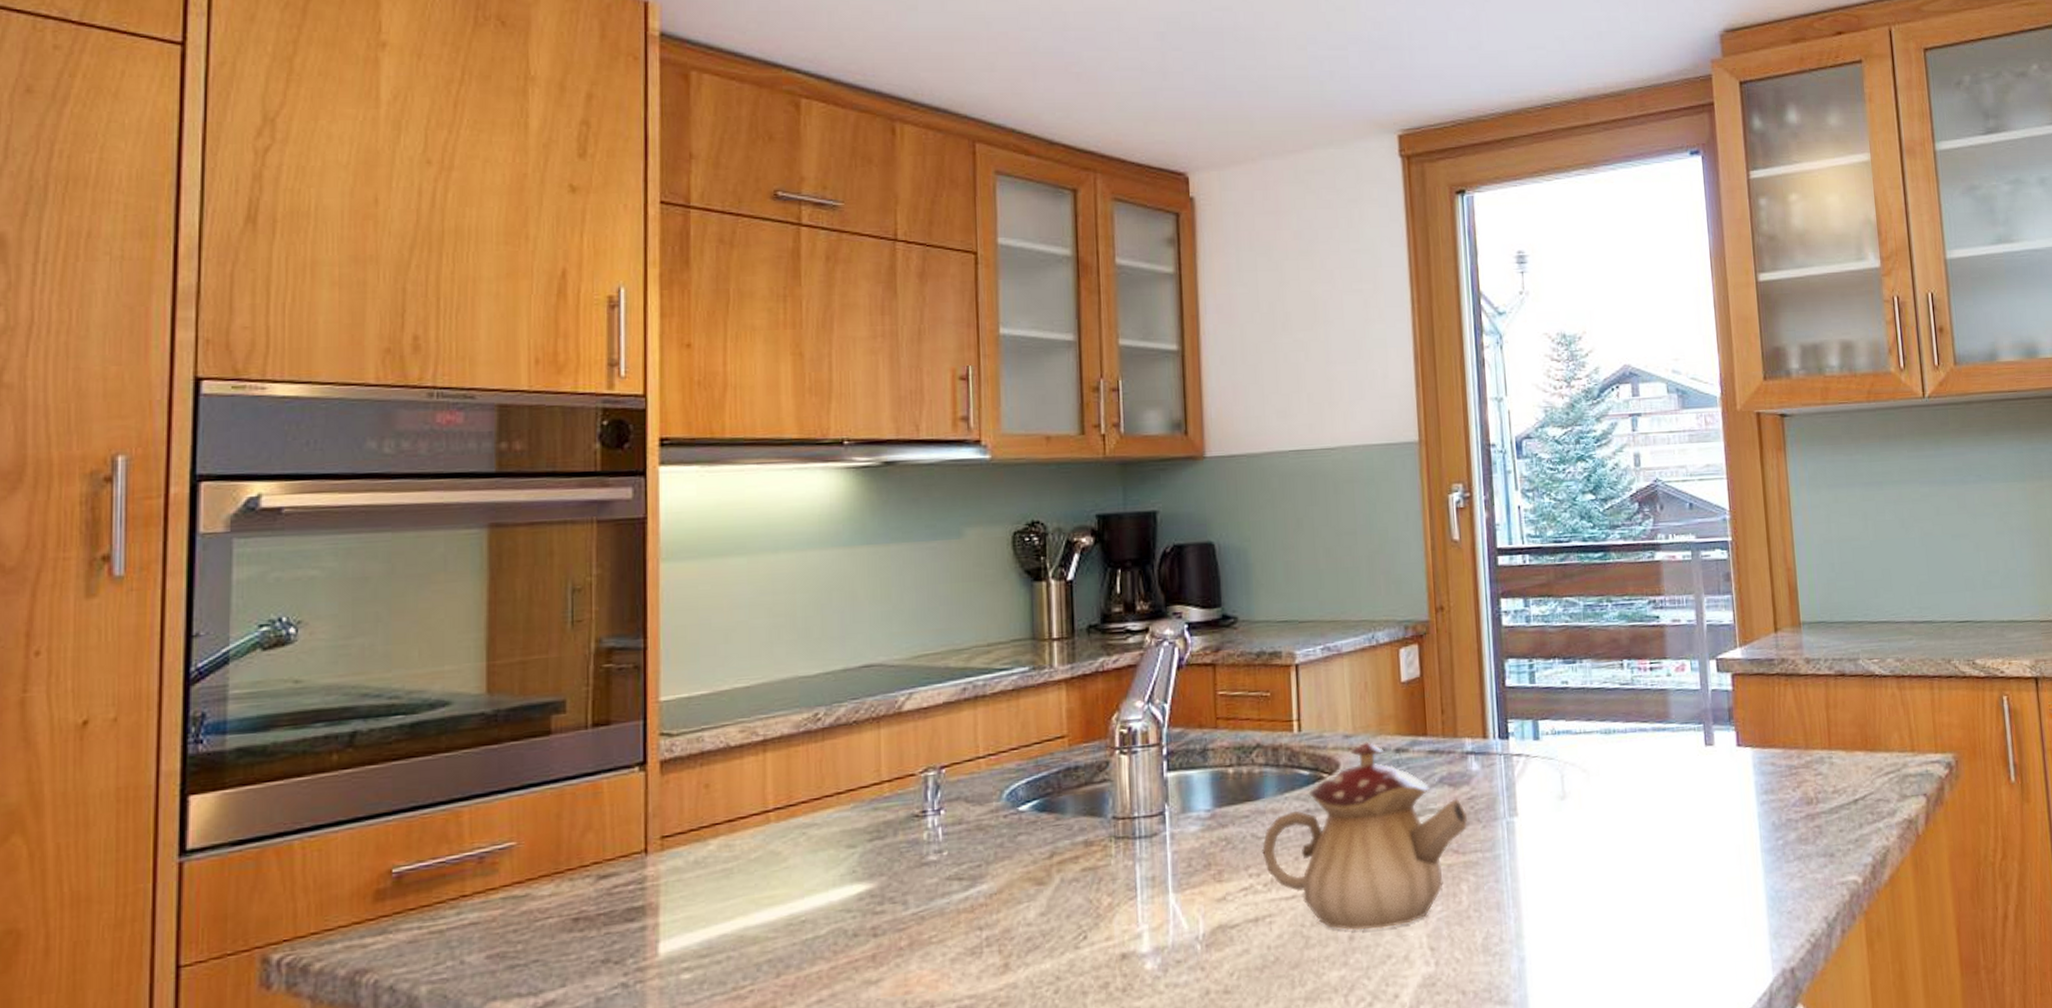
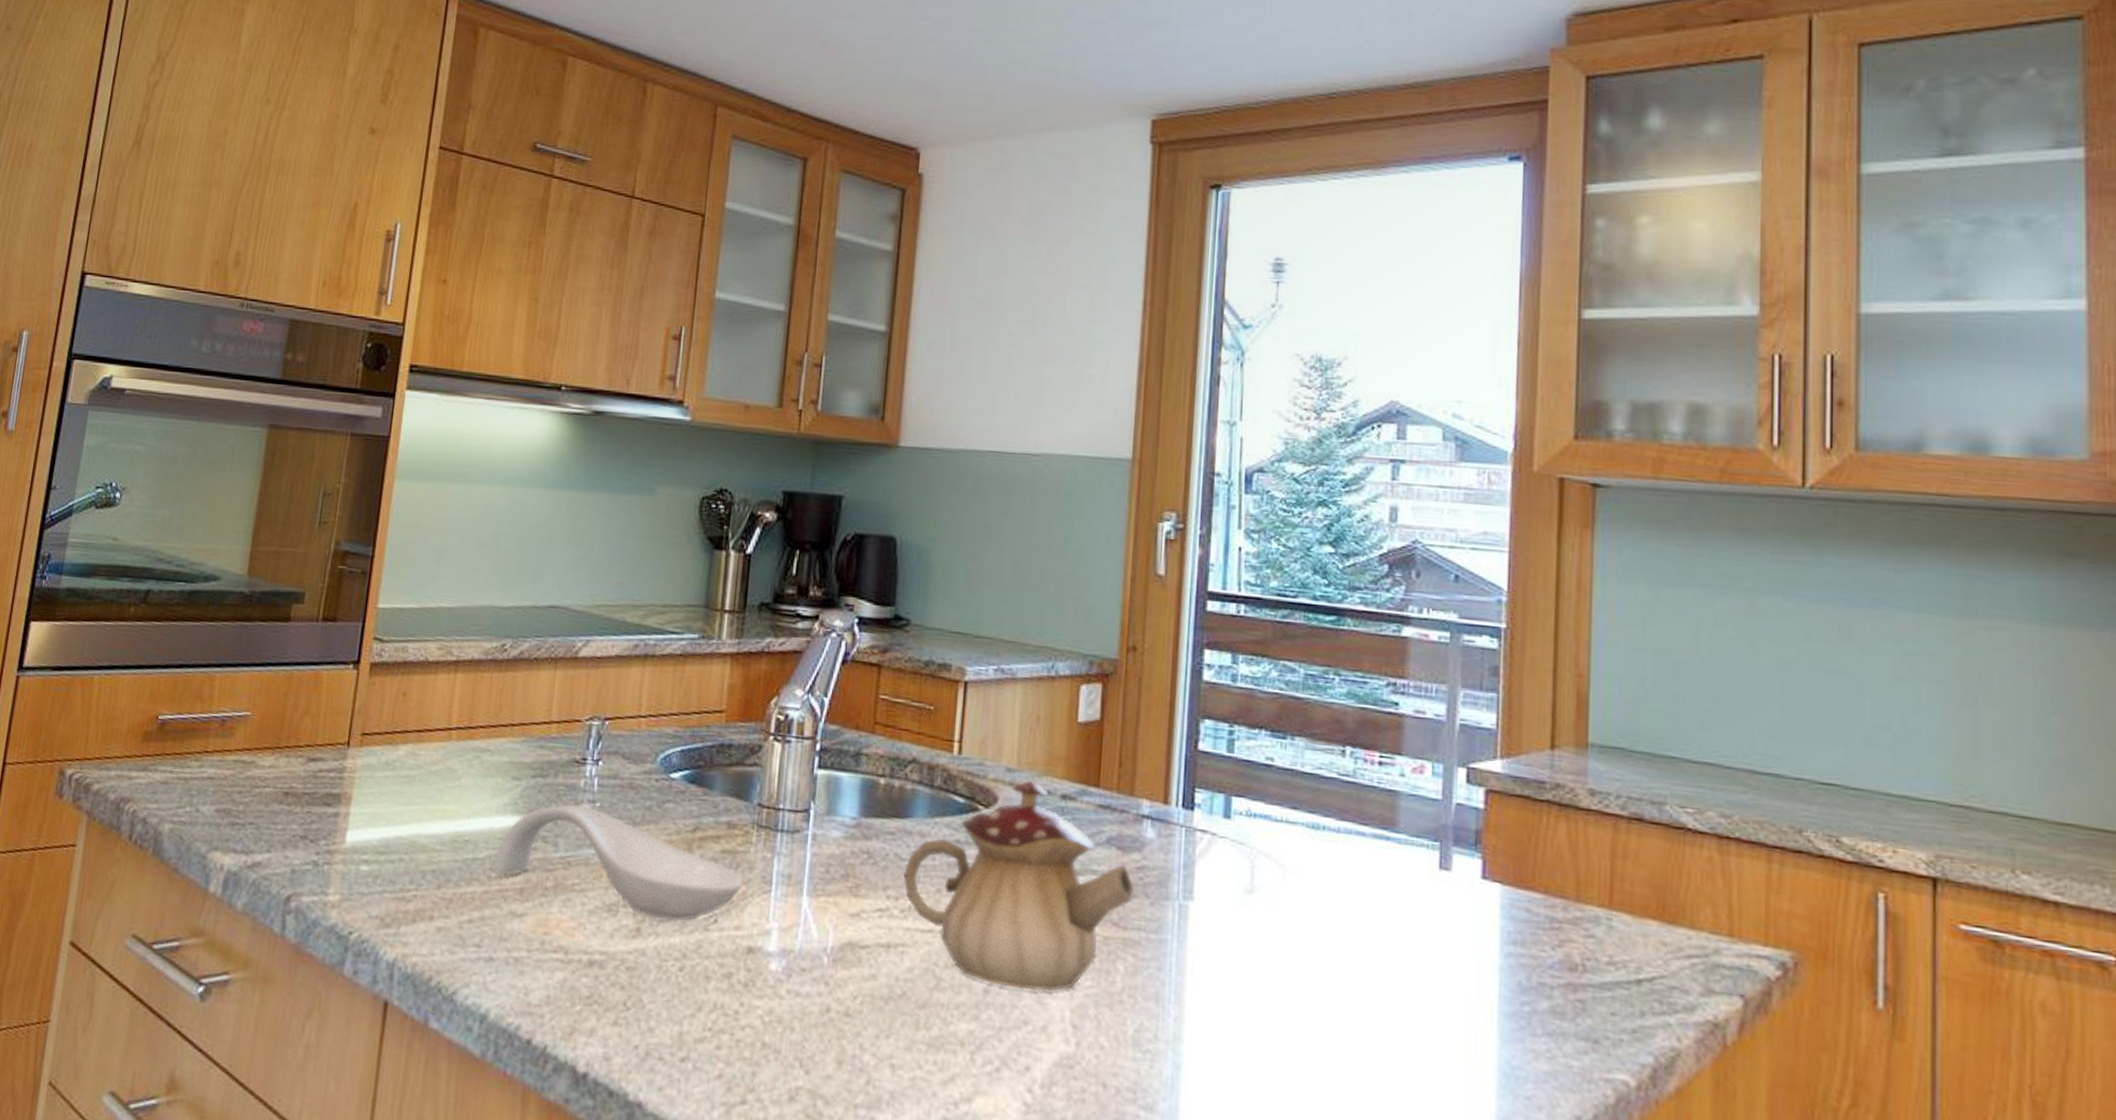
spoon rest: none [836,857,1109,951] -> present [491,804,744,922]

